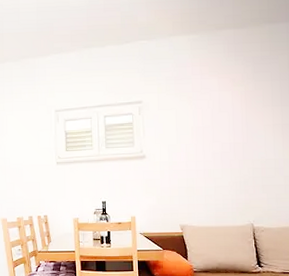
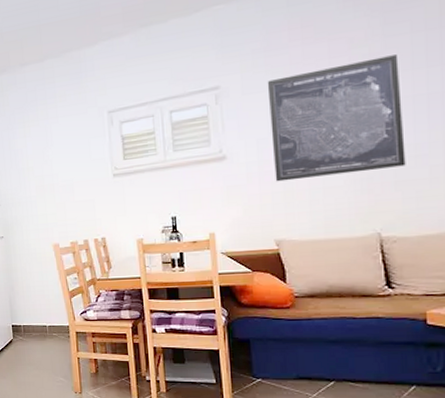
wall art: none [176,94,269,179] -> present [267,55,406,182]

